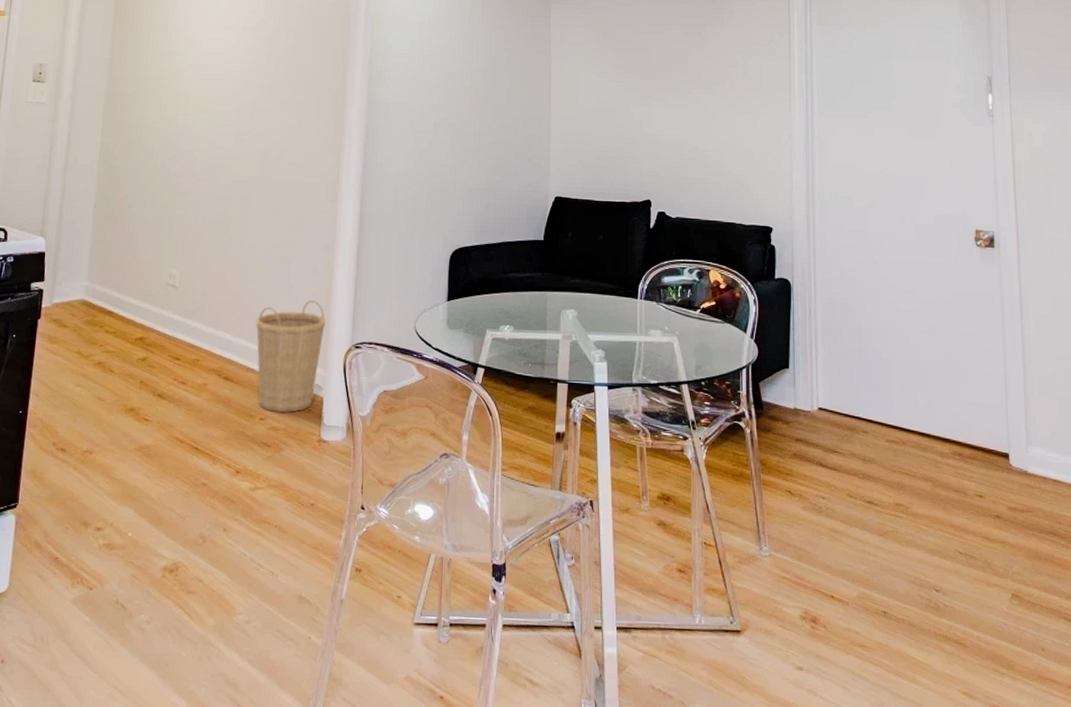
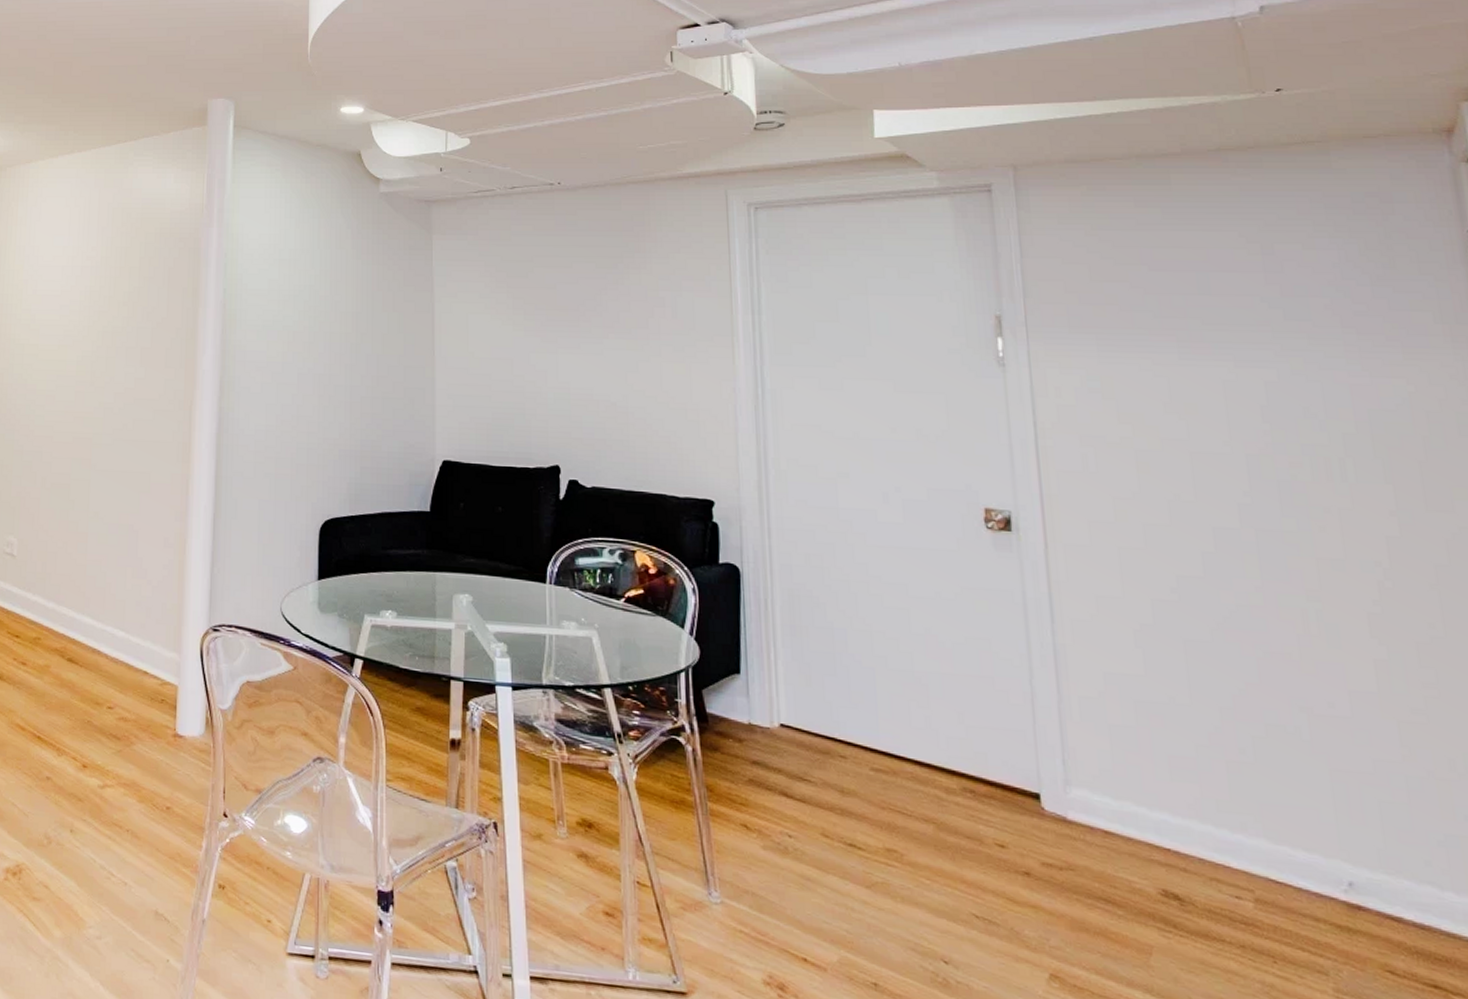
basket: present [256,299,326,414] -> none [101,574,180,703]

